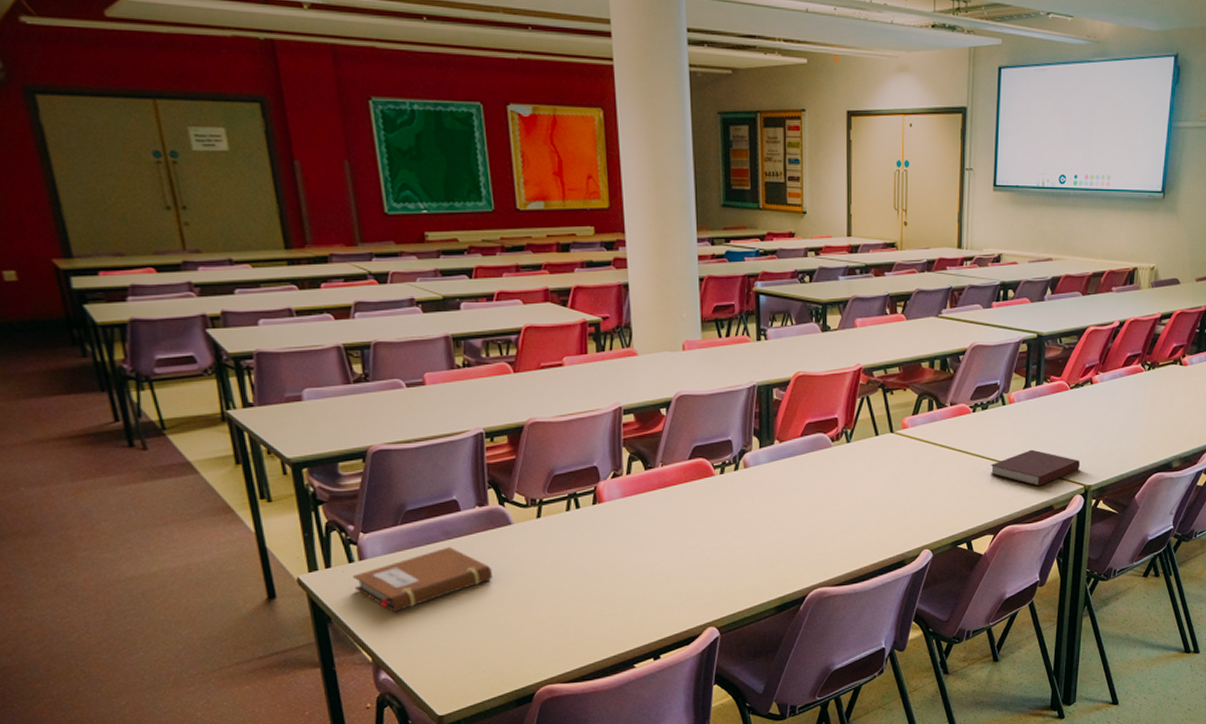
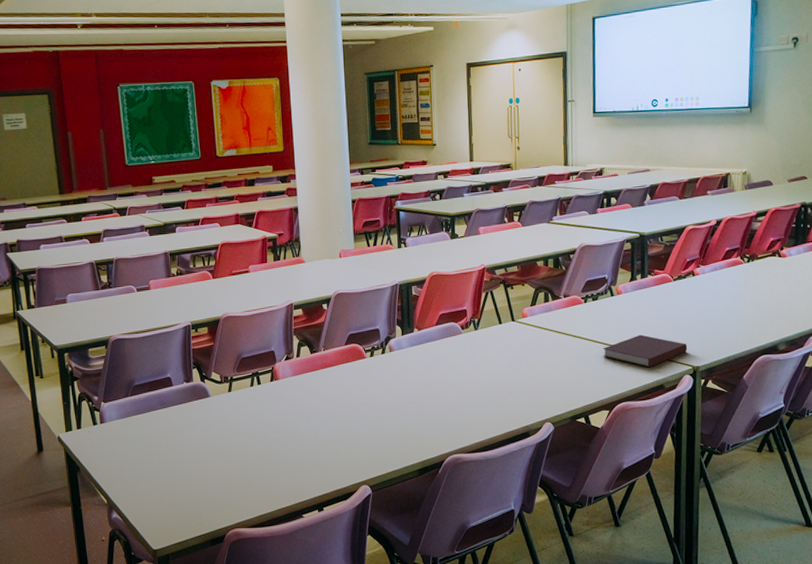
notebook: present [353,546,492,612] -> none [96,414,195,465]

